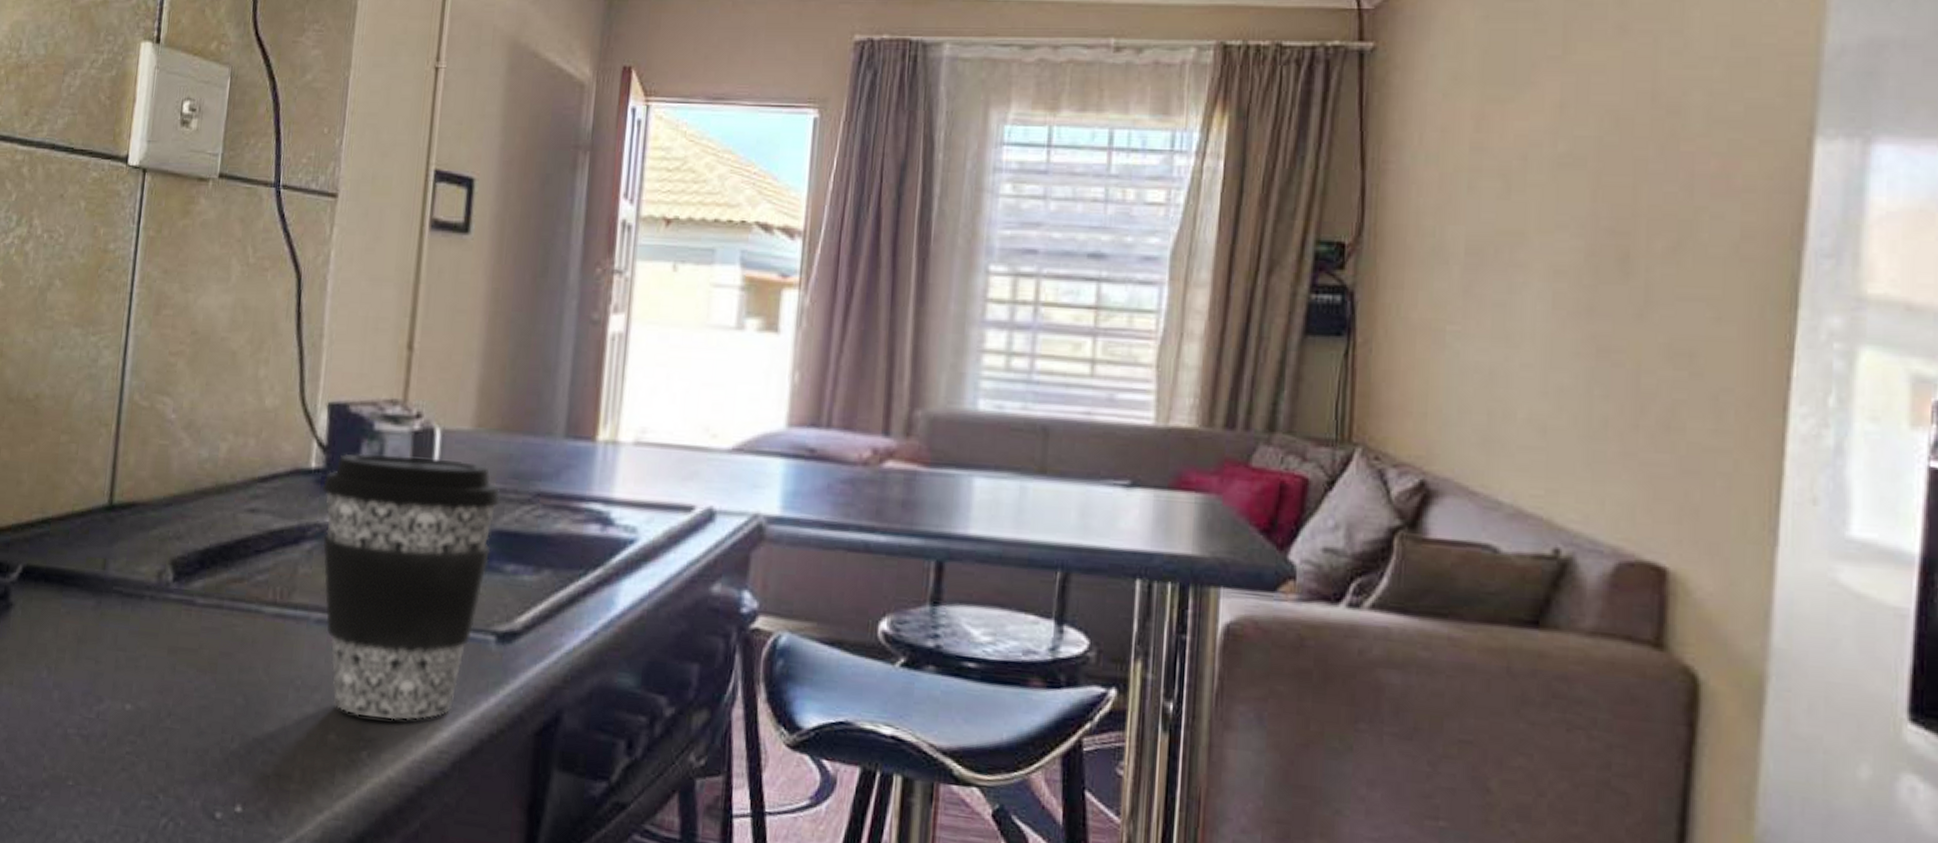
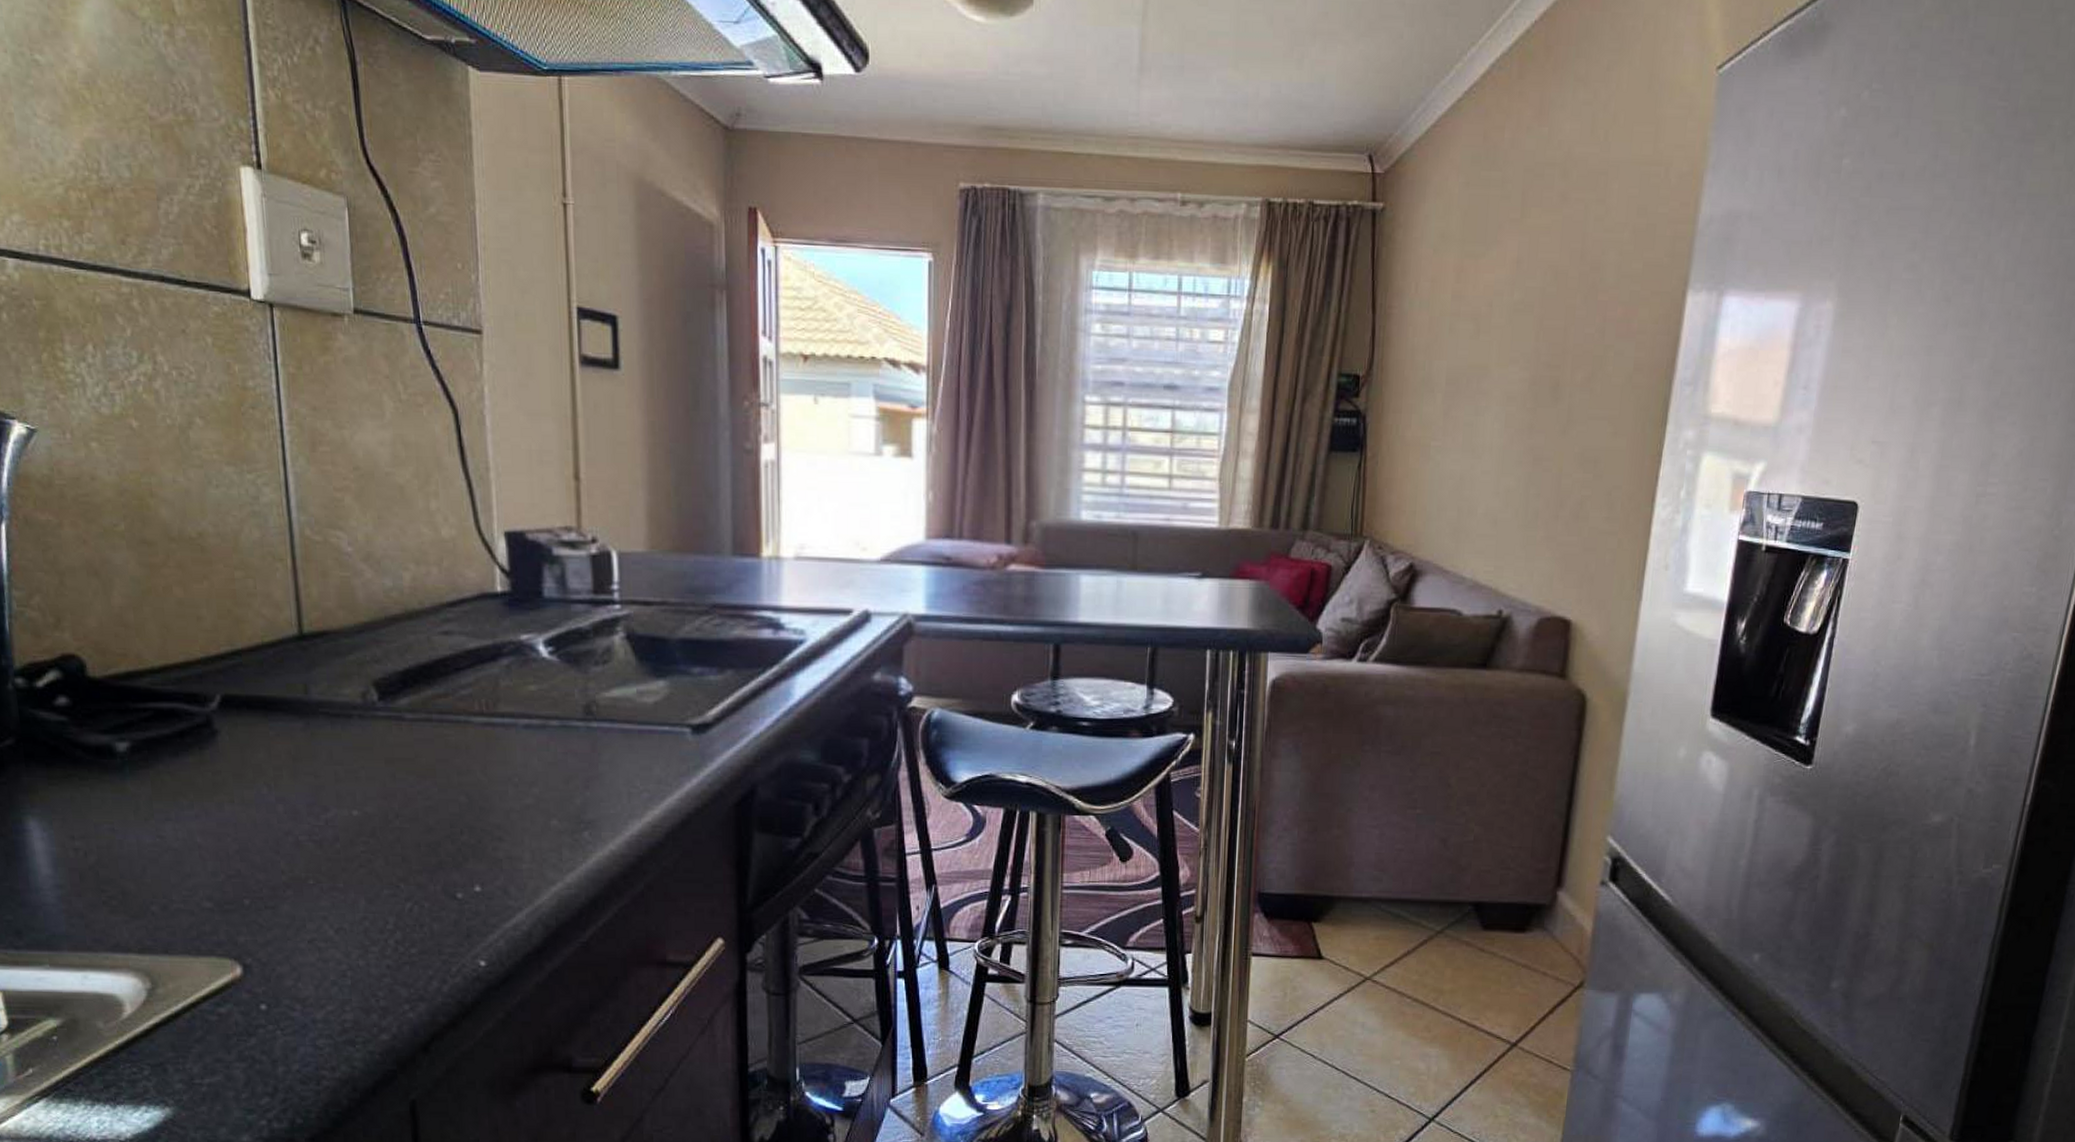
coffee cup: present [321,453,502,720] -> none [510,576,681,804]

